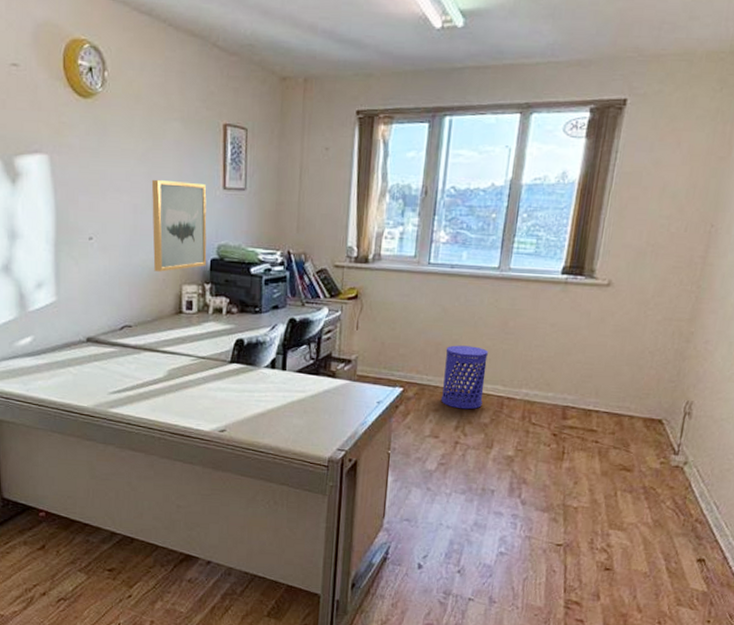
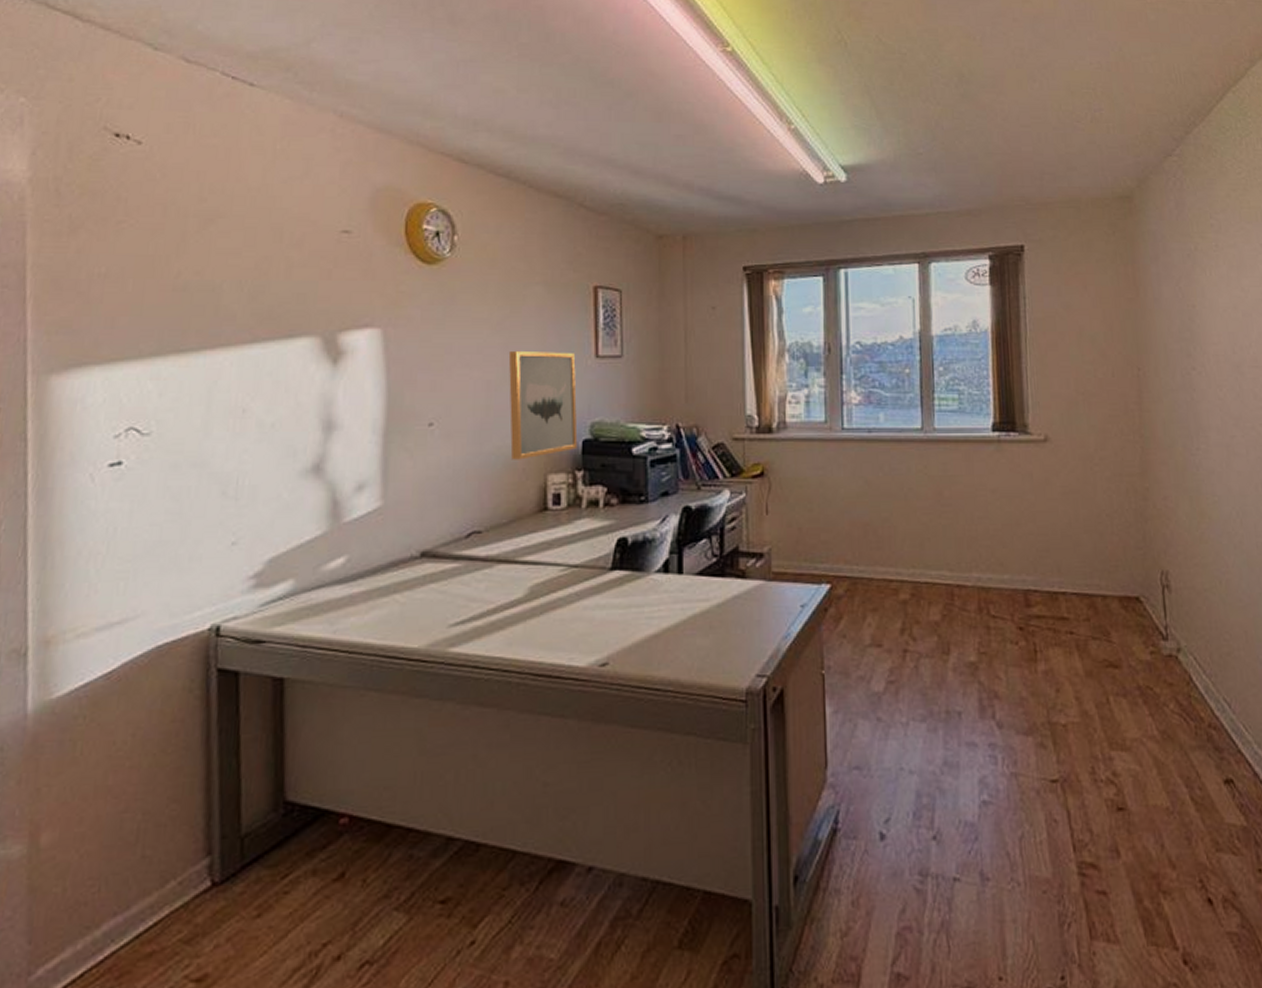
waste bin: present [441,345,488,410] -> none [875,524,929,606]

